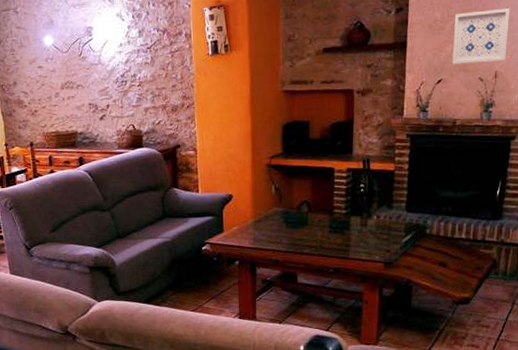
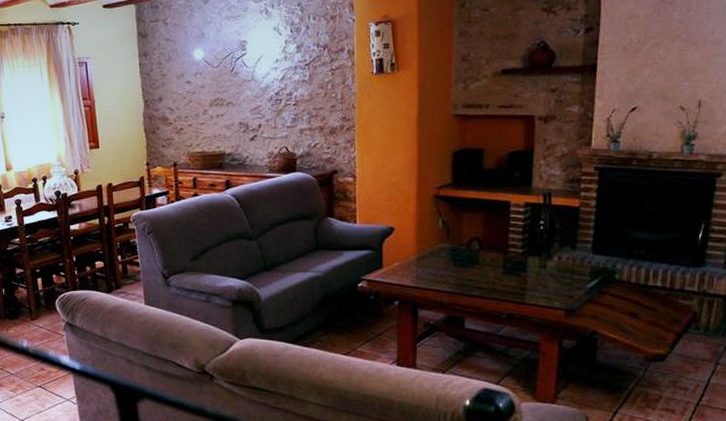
wall art: present [452,7,510,64] -> none [649,29,718,91]

